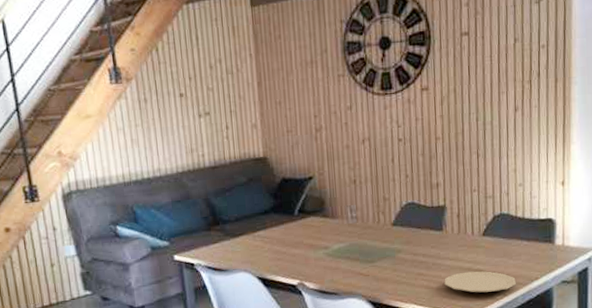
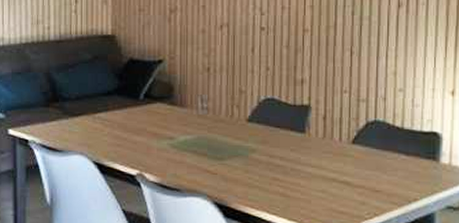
plate: present [444,271,516,293] -> none [303,182,390,210]

